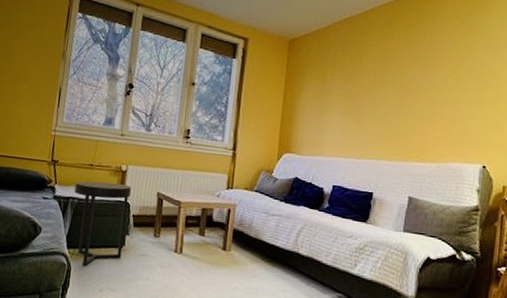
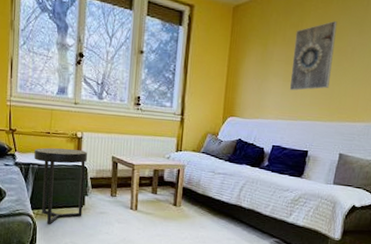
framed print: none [350,56,400,127] -> present [289,21,338,91]

